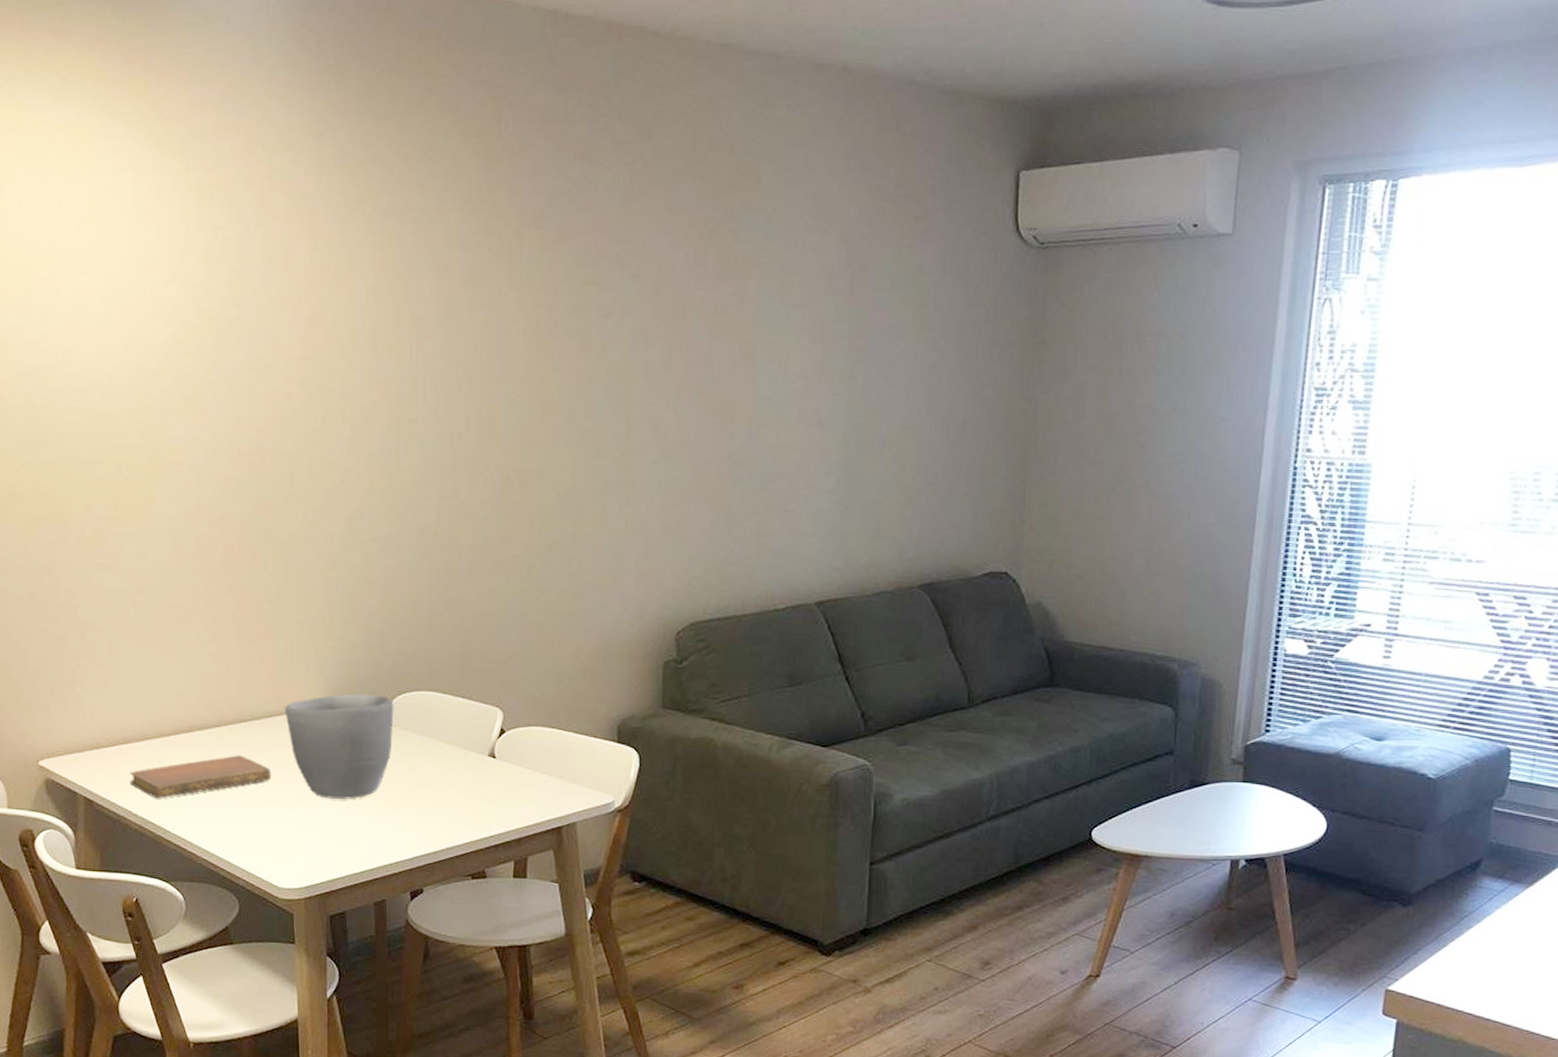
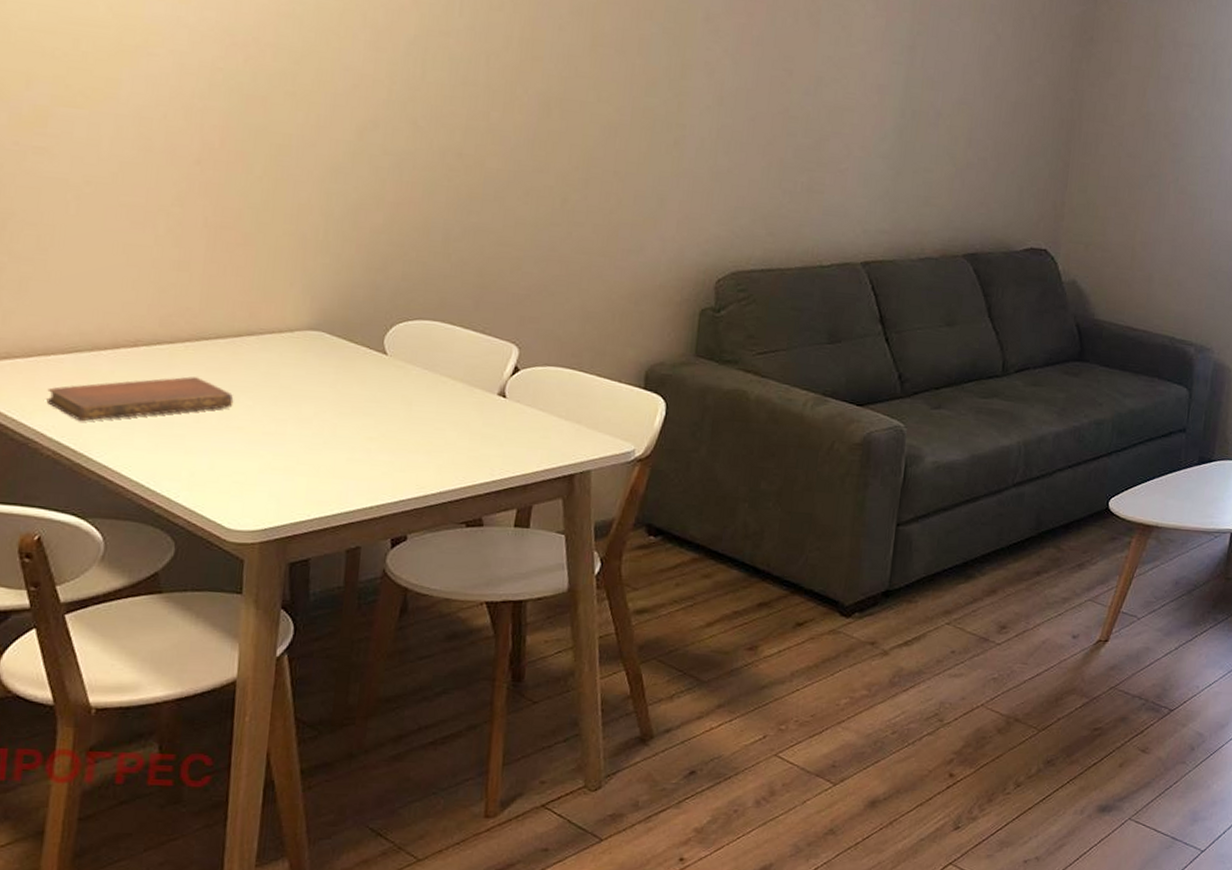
bowl: present [285,693,394,799] -> none [258,317,393,434]

